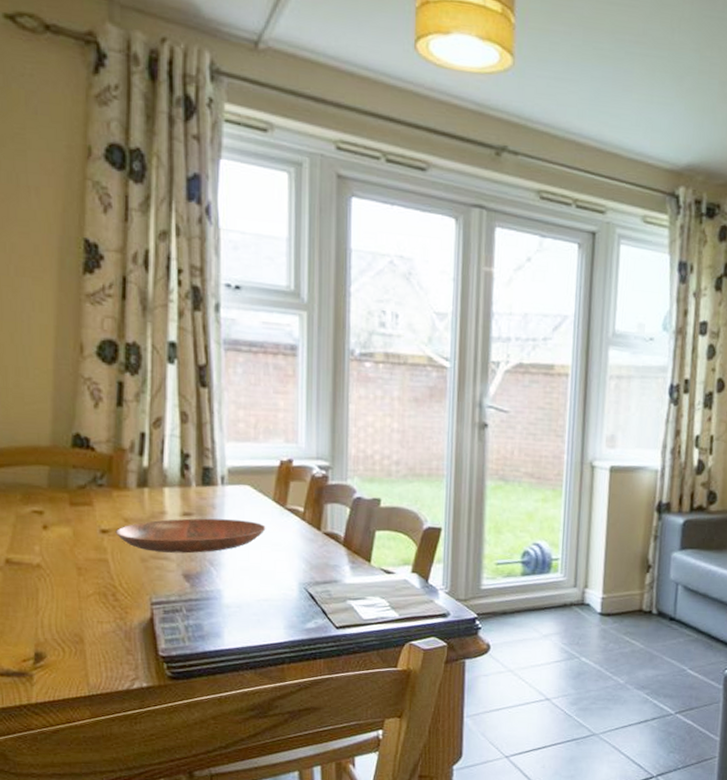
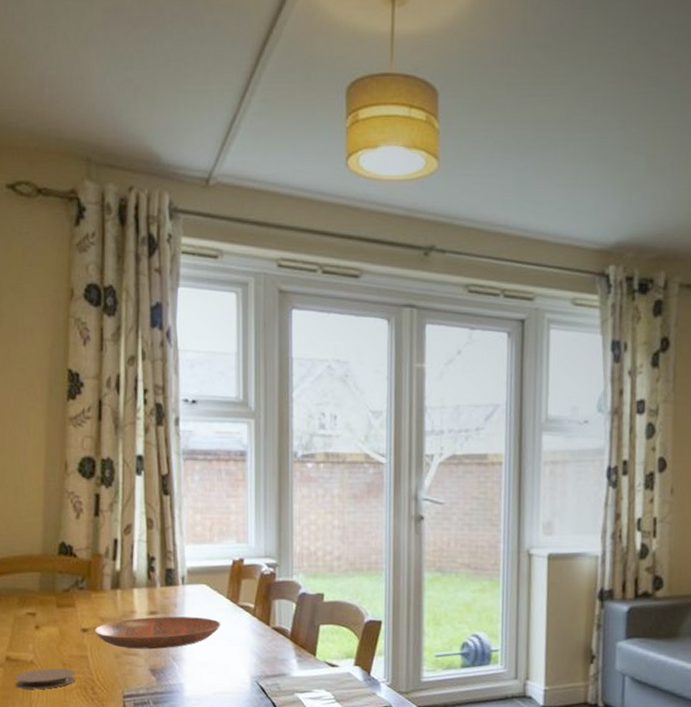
coaster: none [16,572,94,596] -> present [14,668,77,690]

